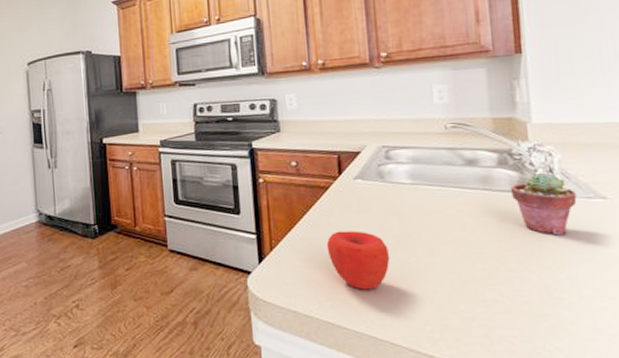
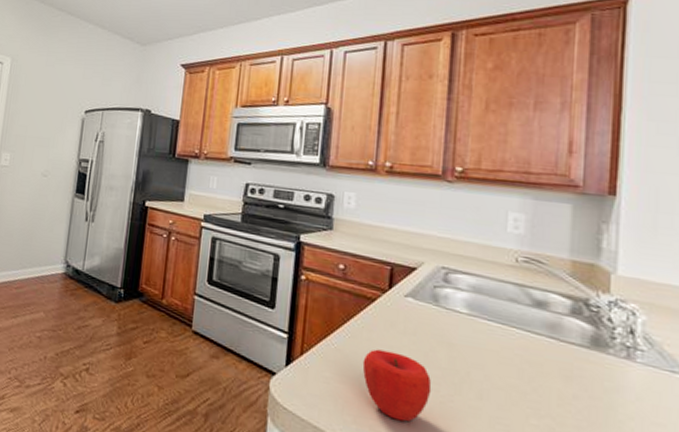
potted succulent: present [510,172,577,235] -> none [581,331,659,409]

